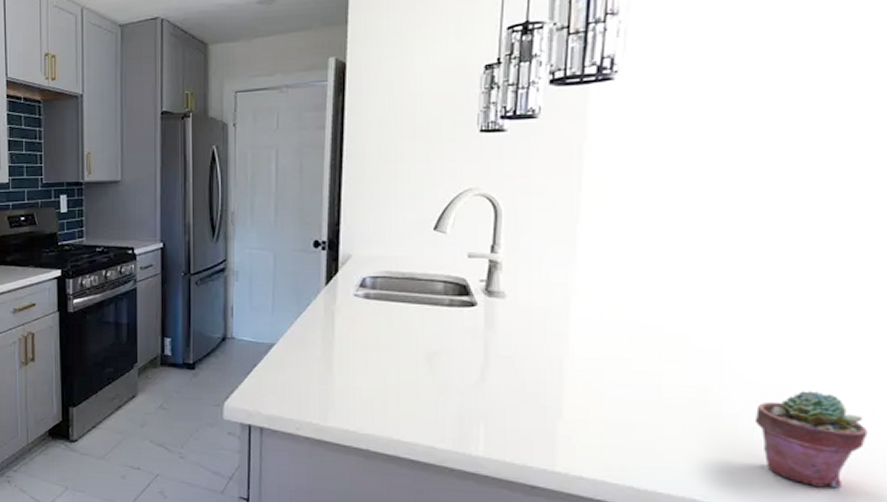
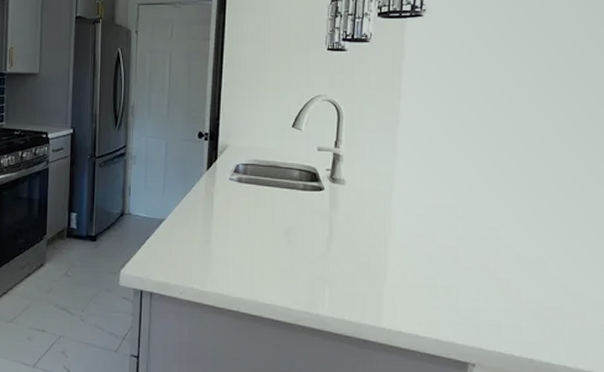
potted succulent: present [754,391,868,488] -> none [521,261,596,337]

